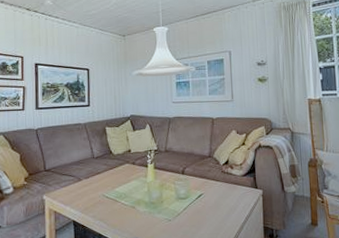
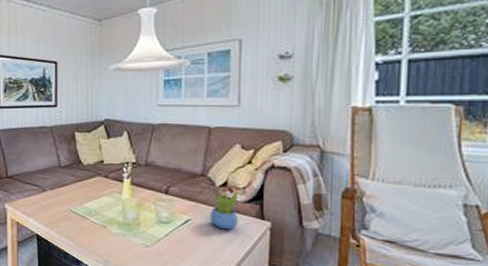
succulent plant: none [217,164,239,200] -> present [209,186,239,230]

